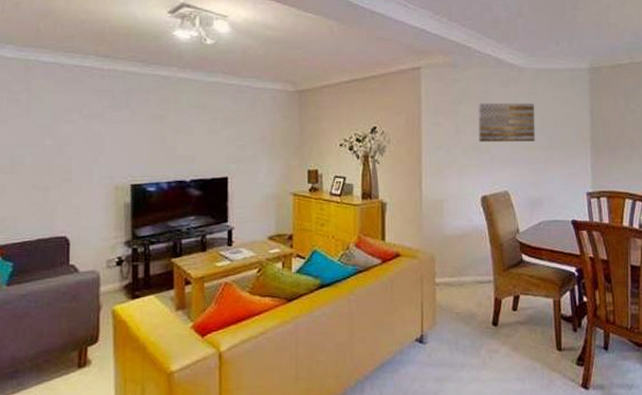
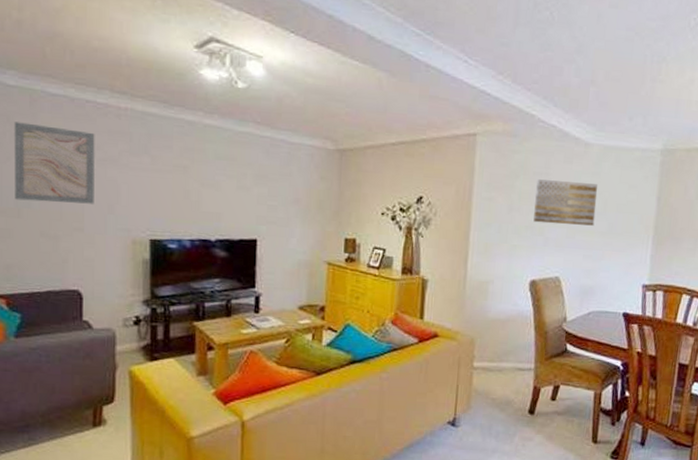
wall art: none [10,89,82,158] -> present [14,122,95,204]

